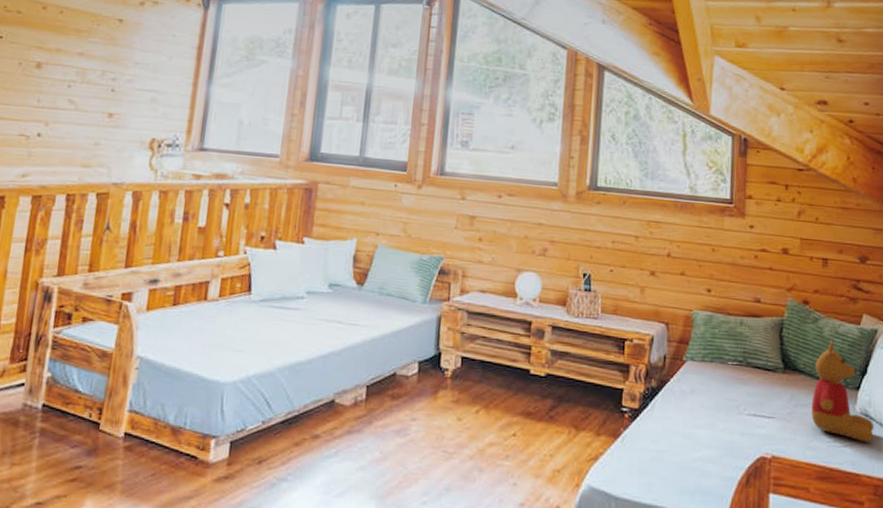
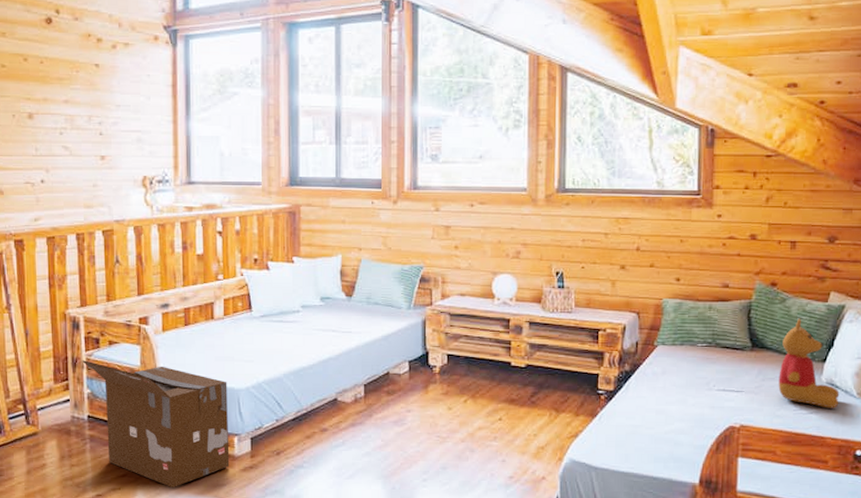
cardboard box: none [47,338,212,499] -> present [82,360,230,488]

